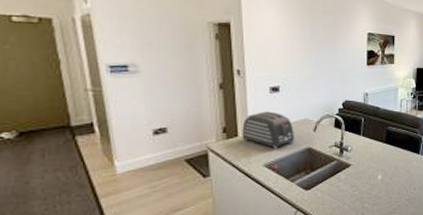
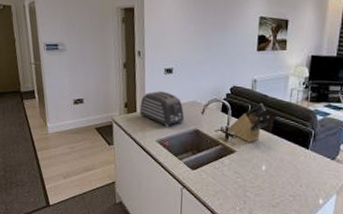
knife block: none [342,115,383,154] -> present [228,103,270,142]

